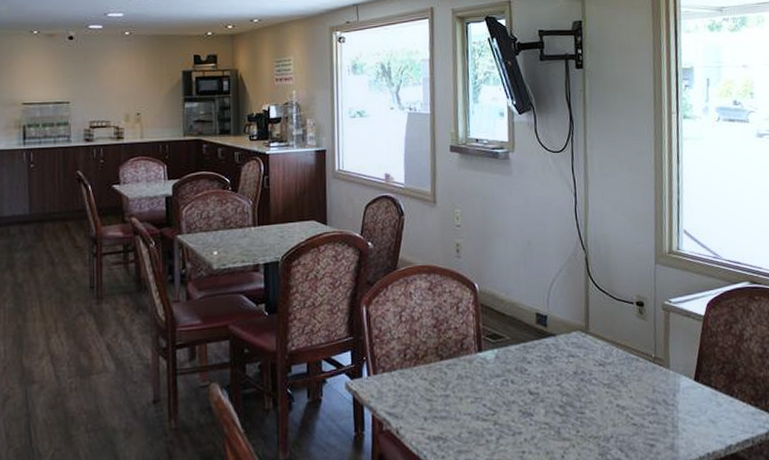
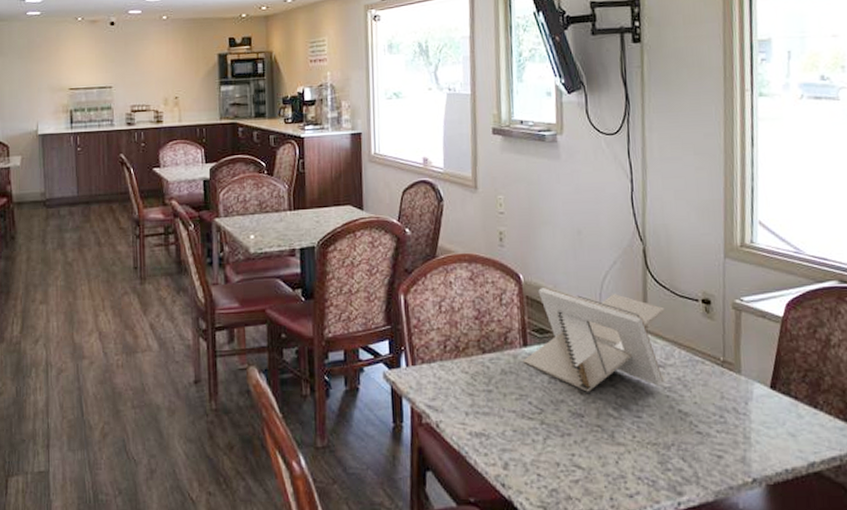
architectural model: none [478,294,604,392] -> present [523,287,665,392]

